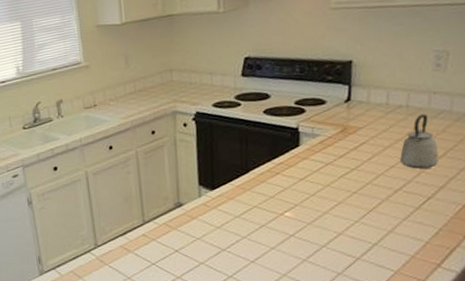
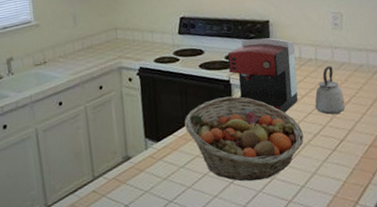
fruit basket: none [243,145,382,235] -> present [184,96,304,182]
coffee maker: none [297,80,382,166] -> present [228,38,299,113]

